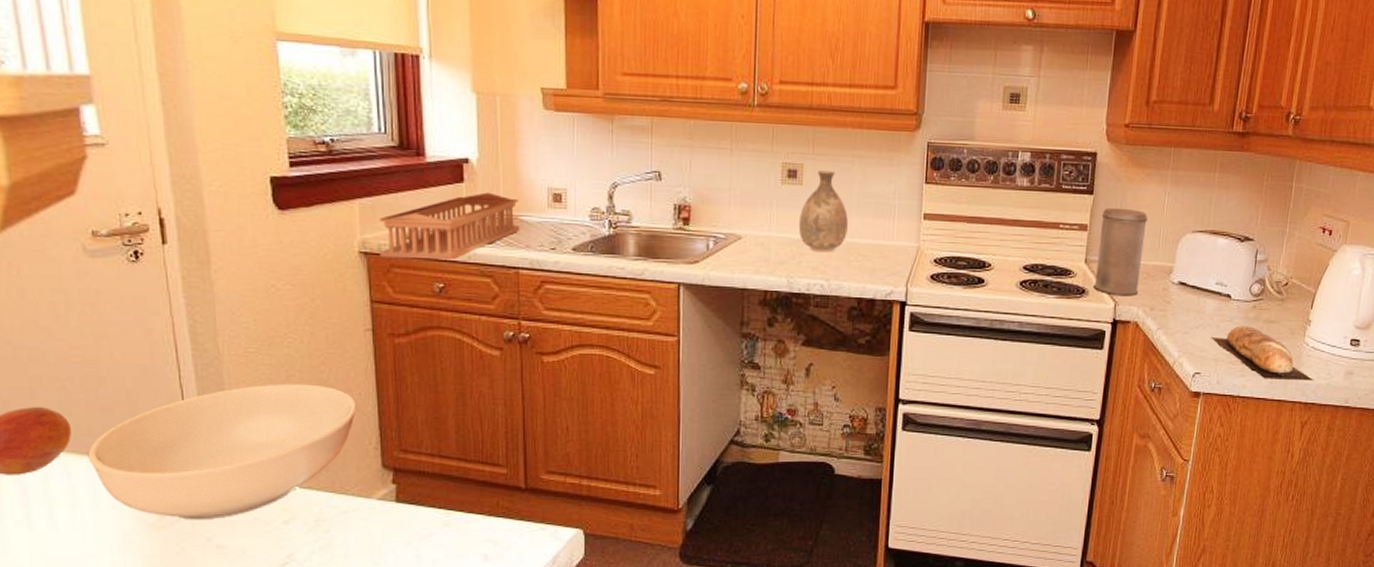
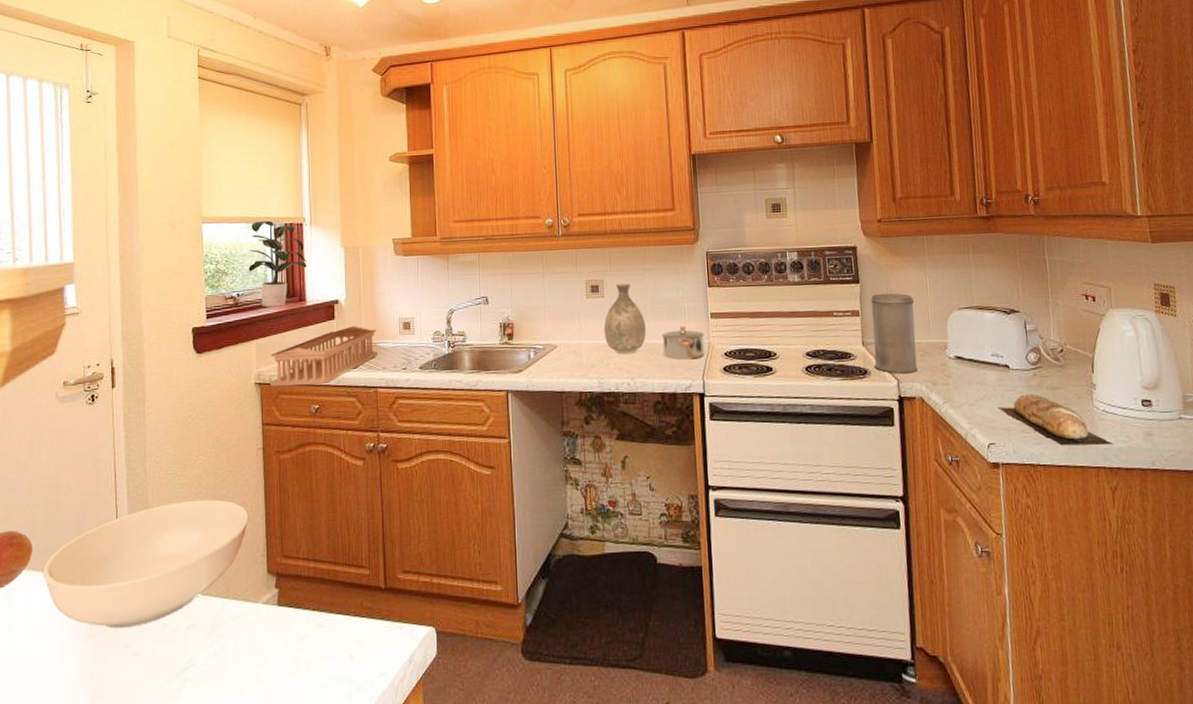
potted plant: none [345,45,426,160] -> present [248,220,307,307]
cooking pot: none [865,225,915,264] -> present [661,326,705,360]

